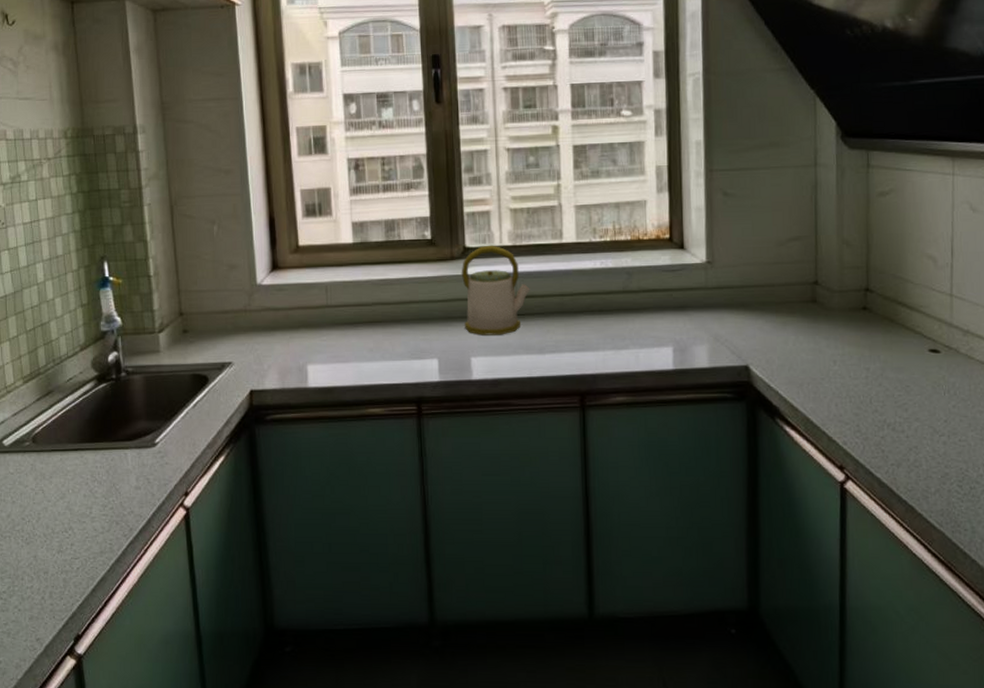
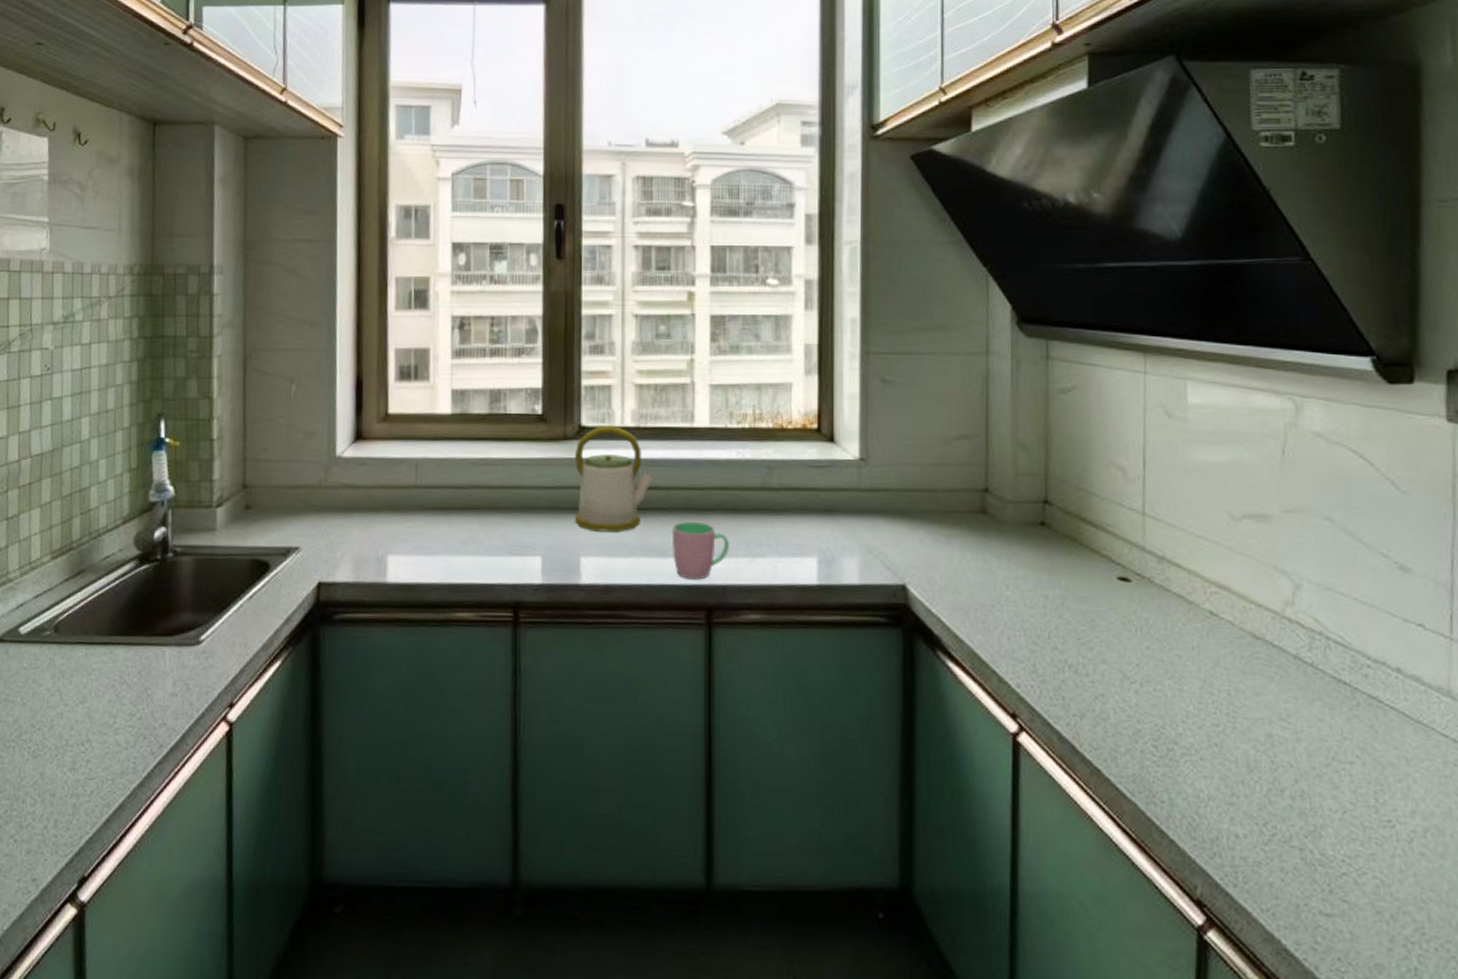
cup: none [548,322,597,371] -> present [673,521,729,580]

